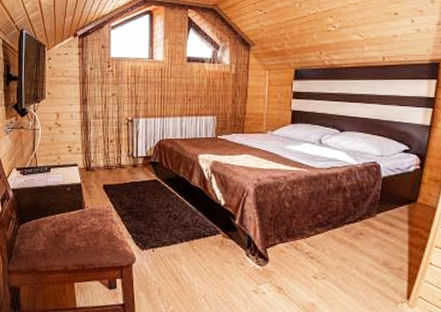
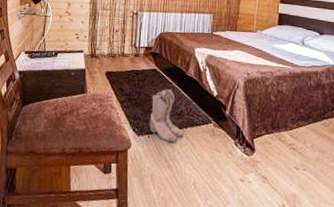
boots: none [153,200,191,255] -> present [149,89,184,142]

